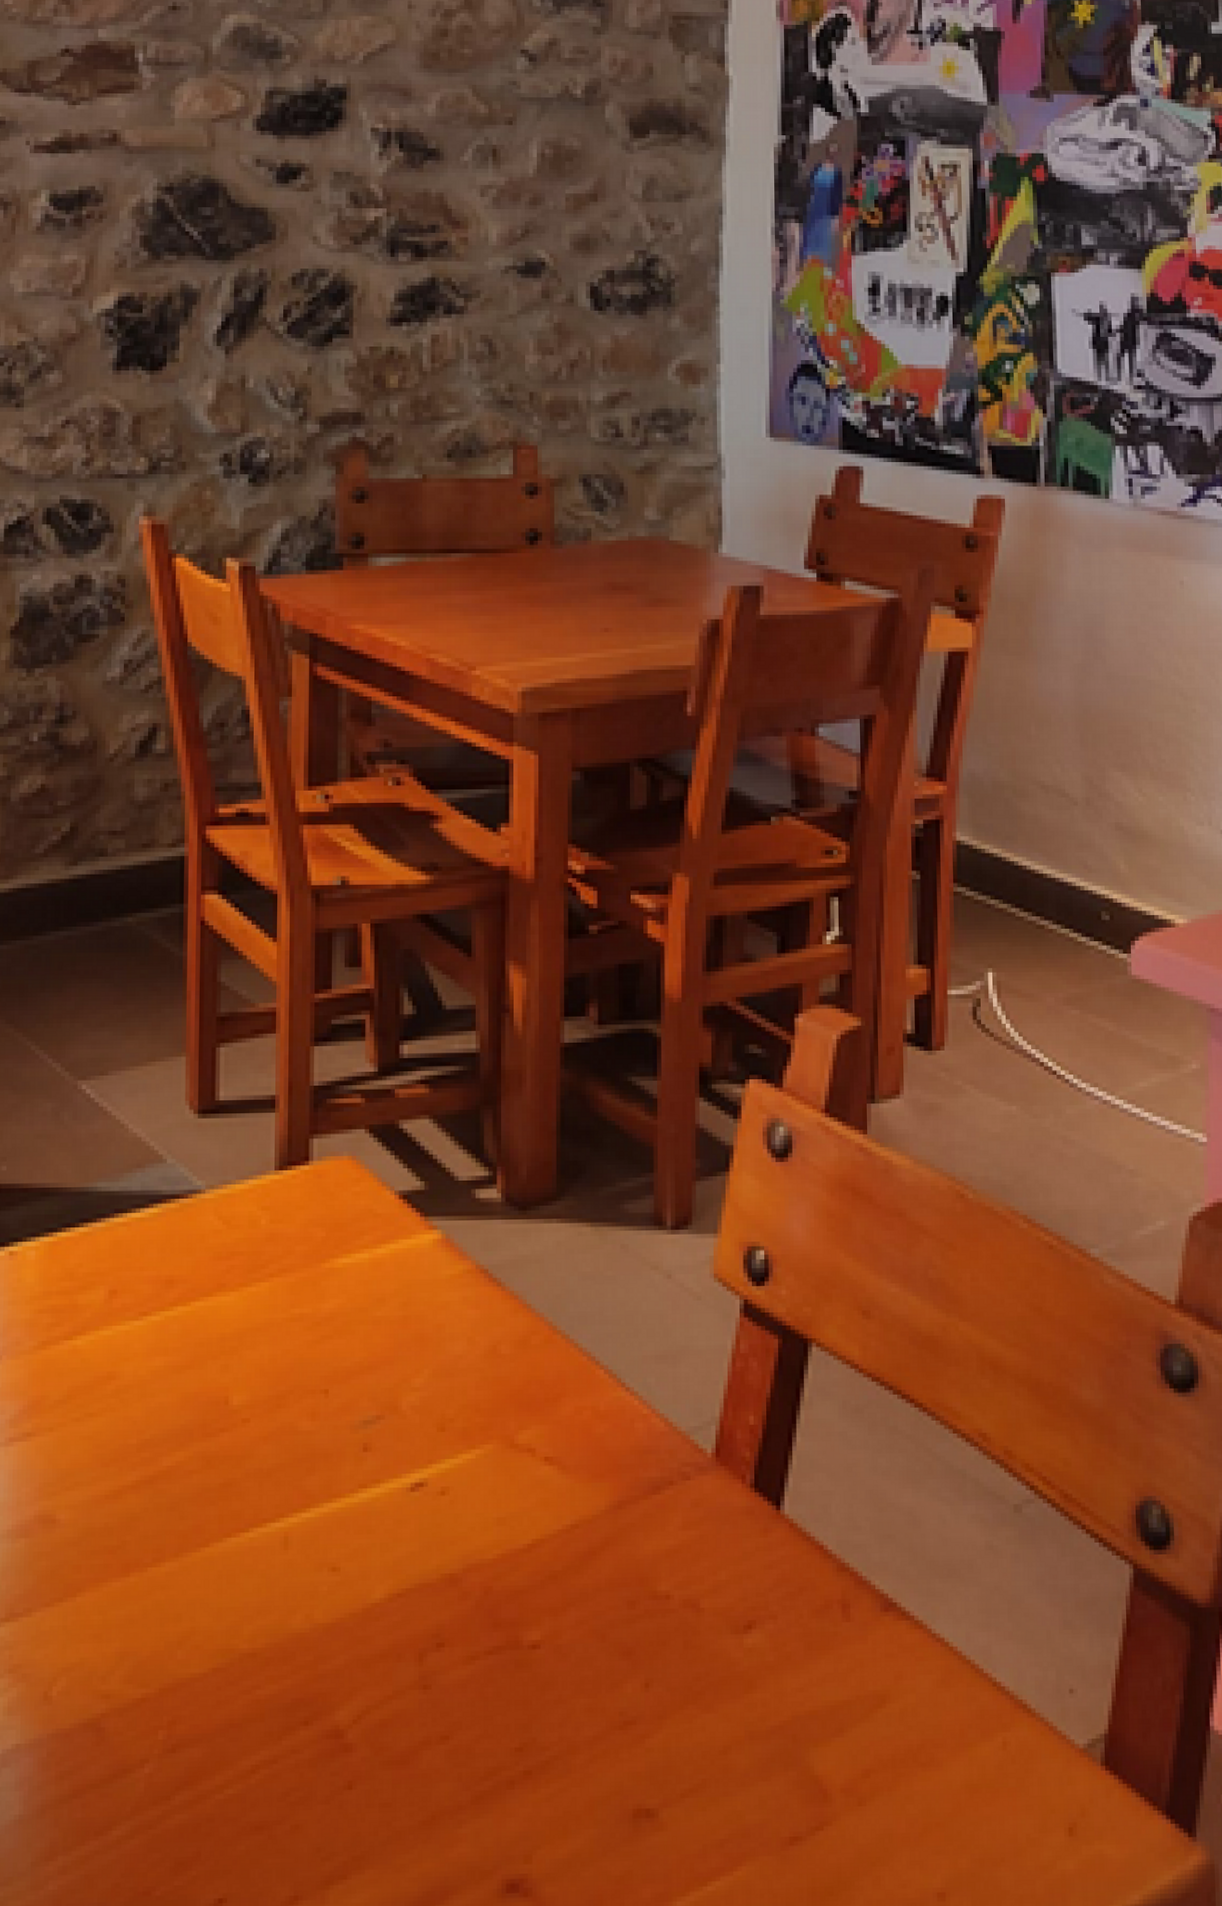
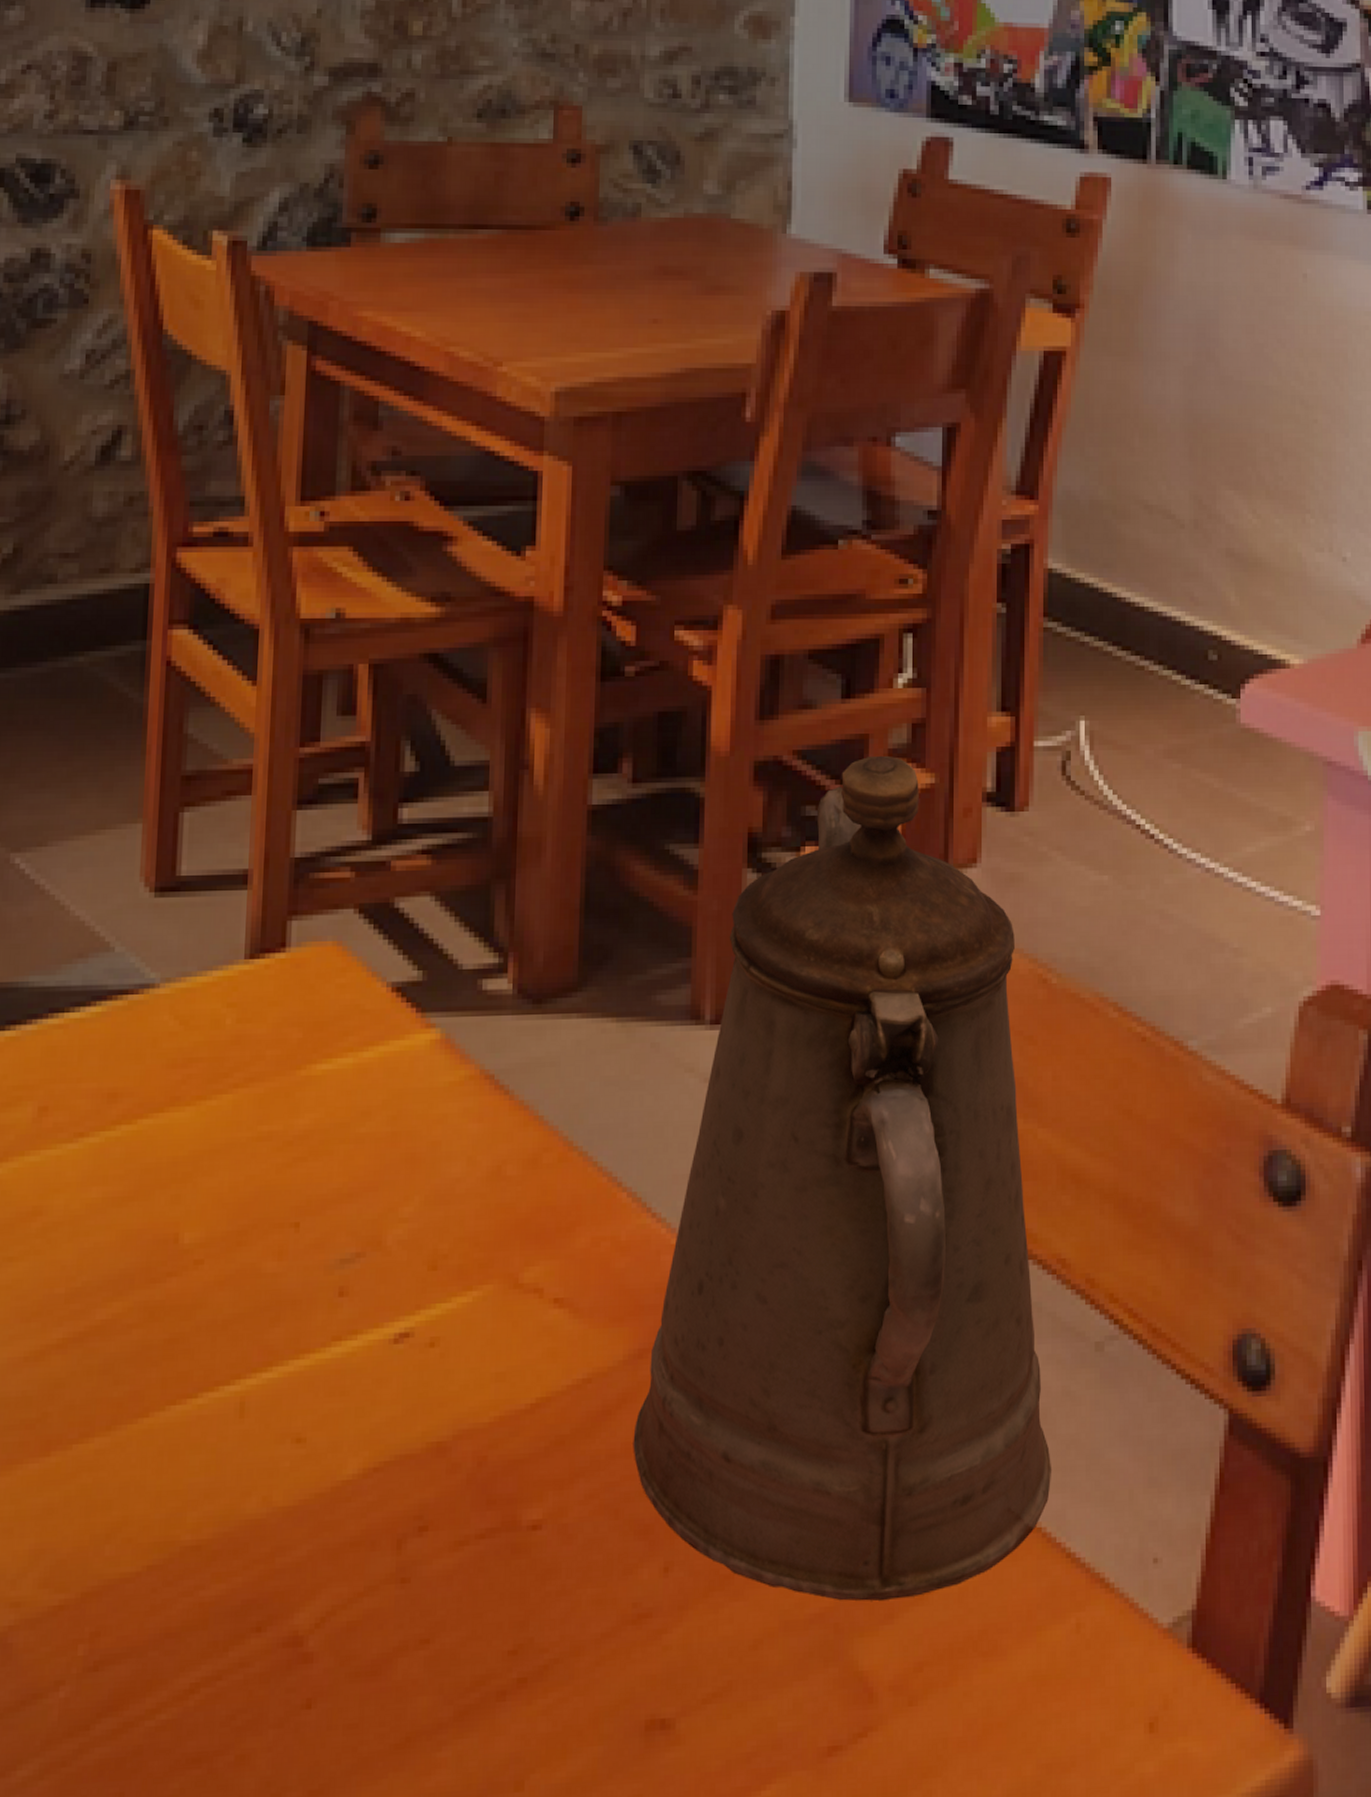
coffee pot: none [615,1002,979,1717] -> present [633,755,1052,1601]

